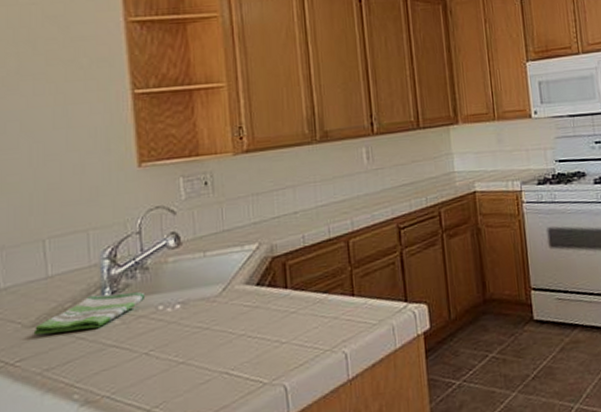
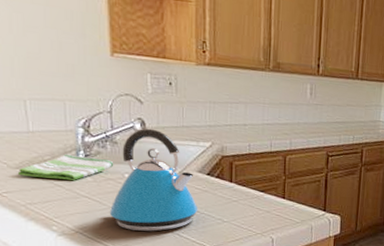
kettle: none [141,241,250,380] -> present [109,128,198,232]

